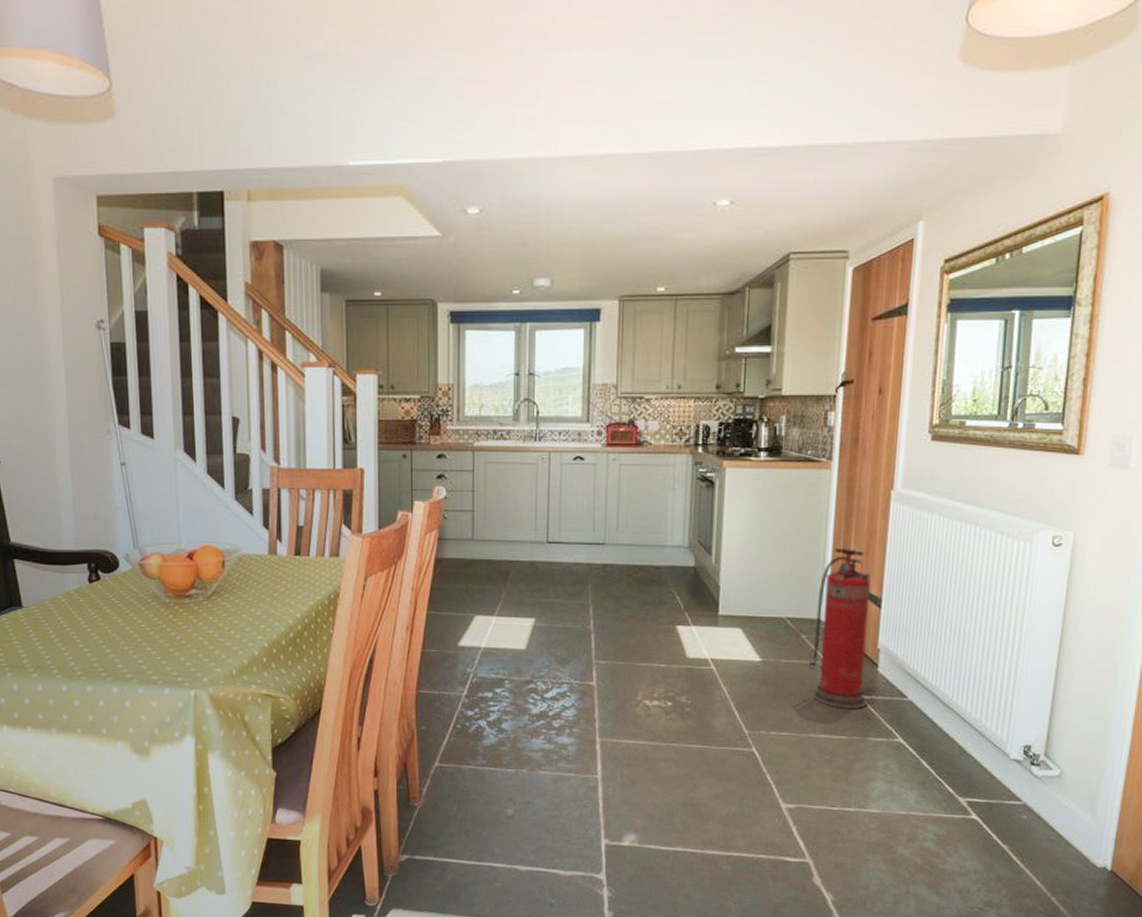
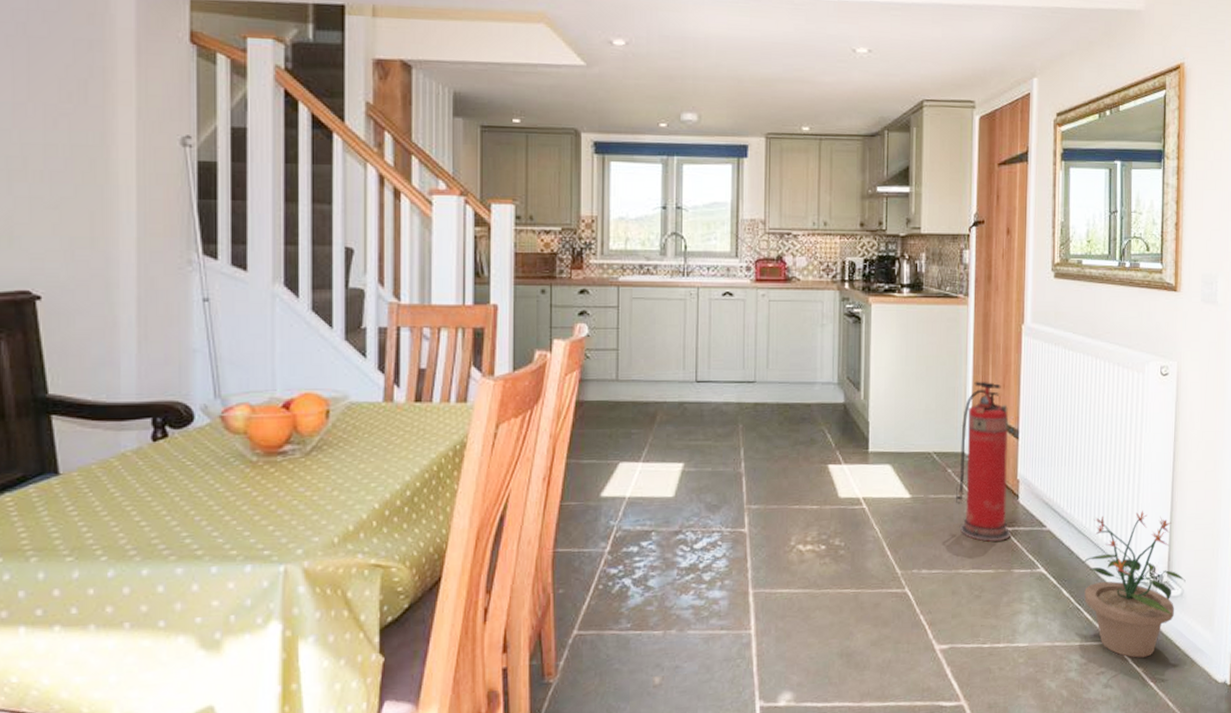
potted plant: none [946,687,1066,835] -> present [1083,511,1186,658]

